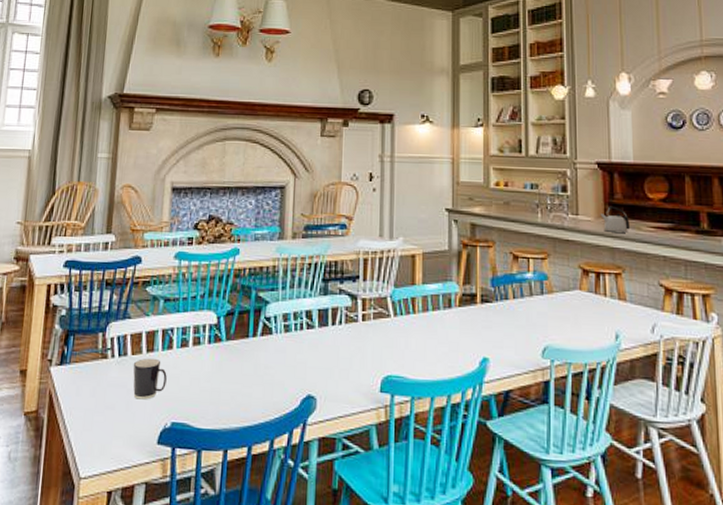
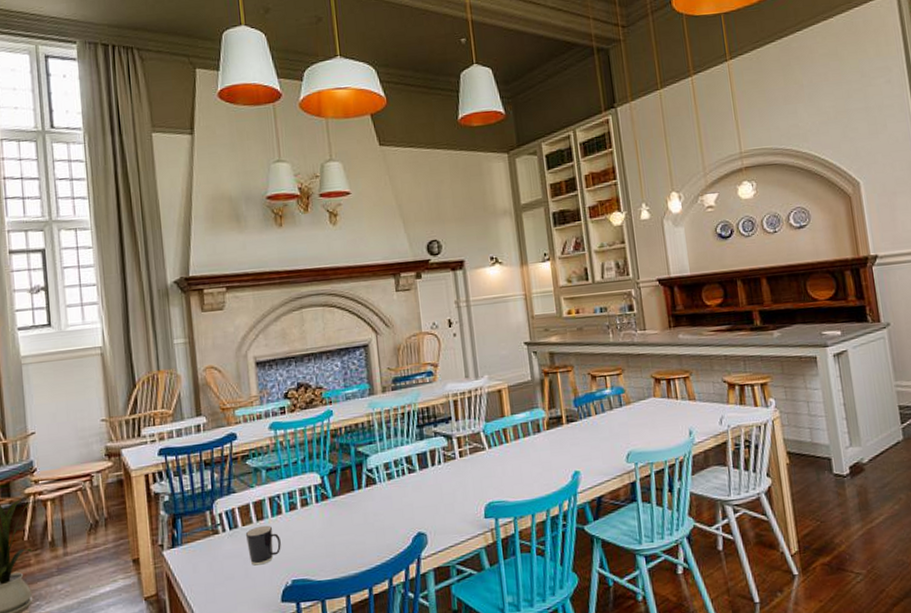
kettle: present [600,206,630,234] -> none [665,317,693,342]

